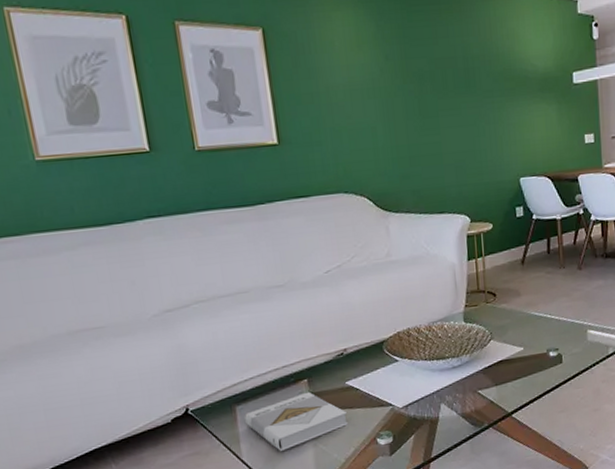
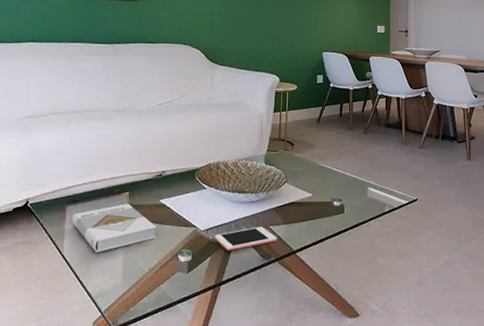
cell phone: none [415,392,488,425] -> present [214,226,277,251]

